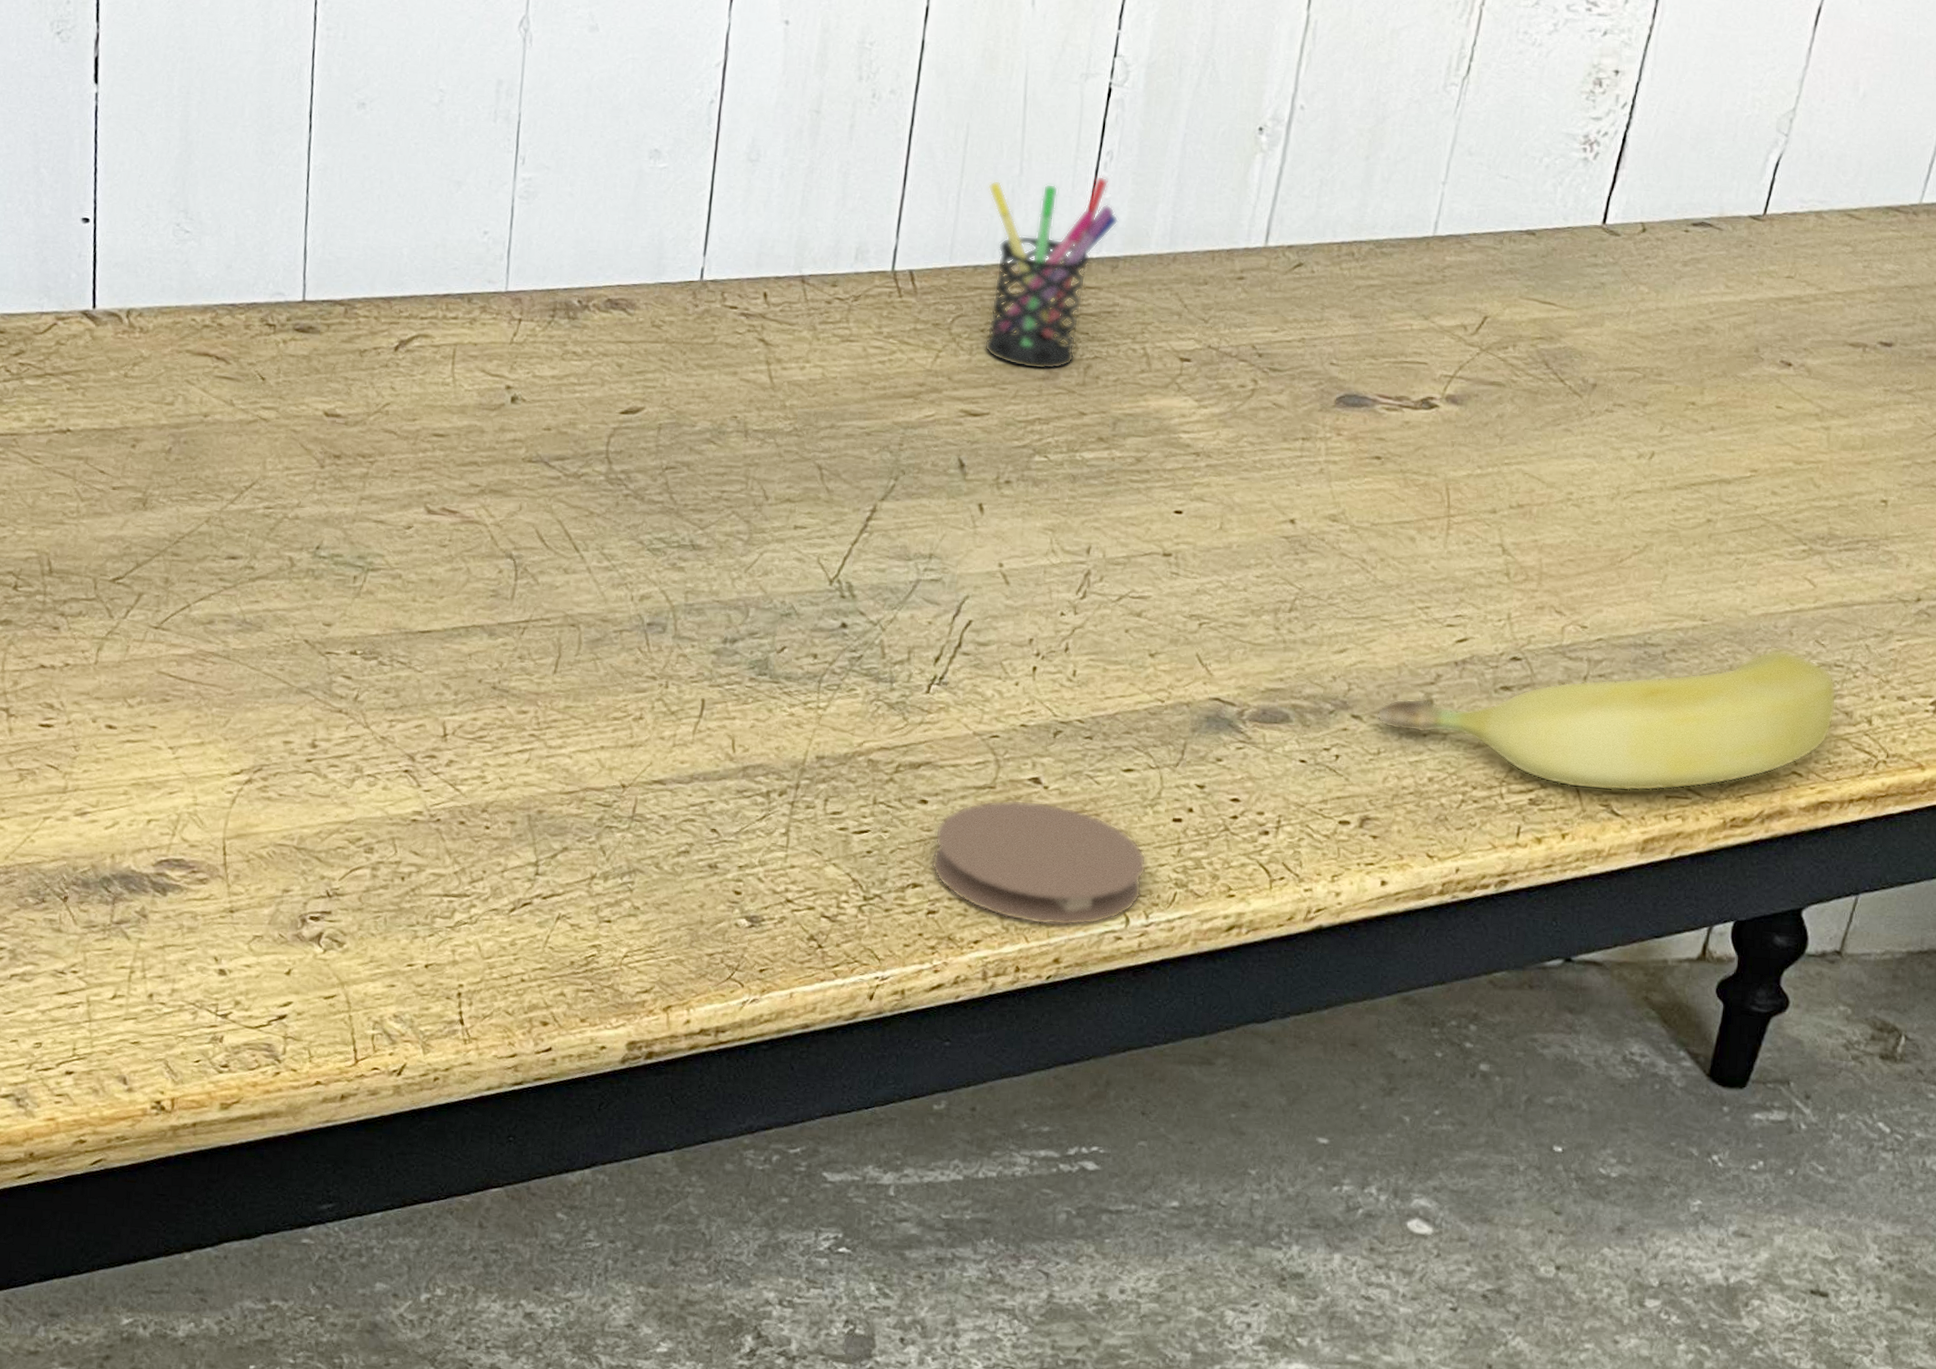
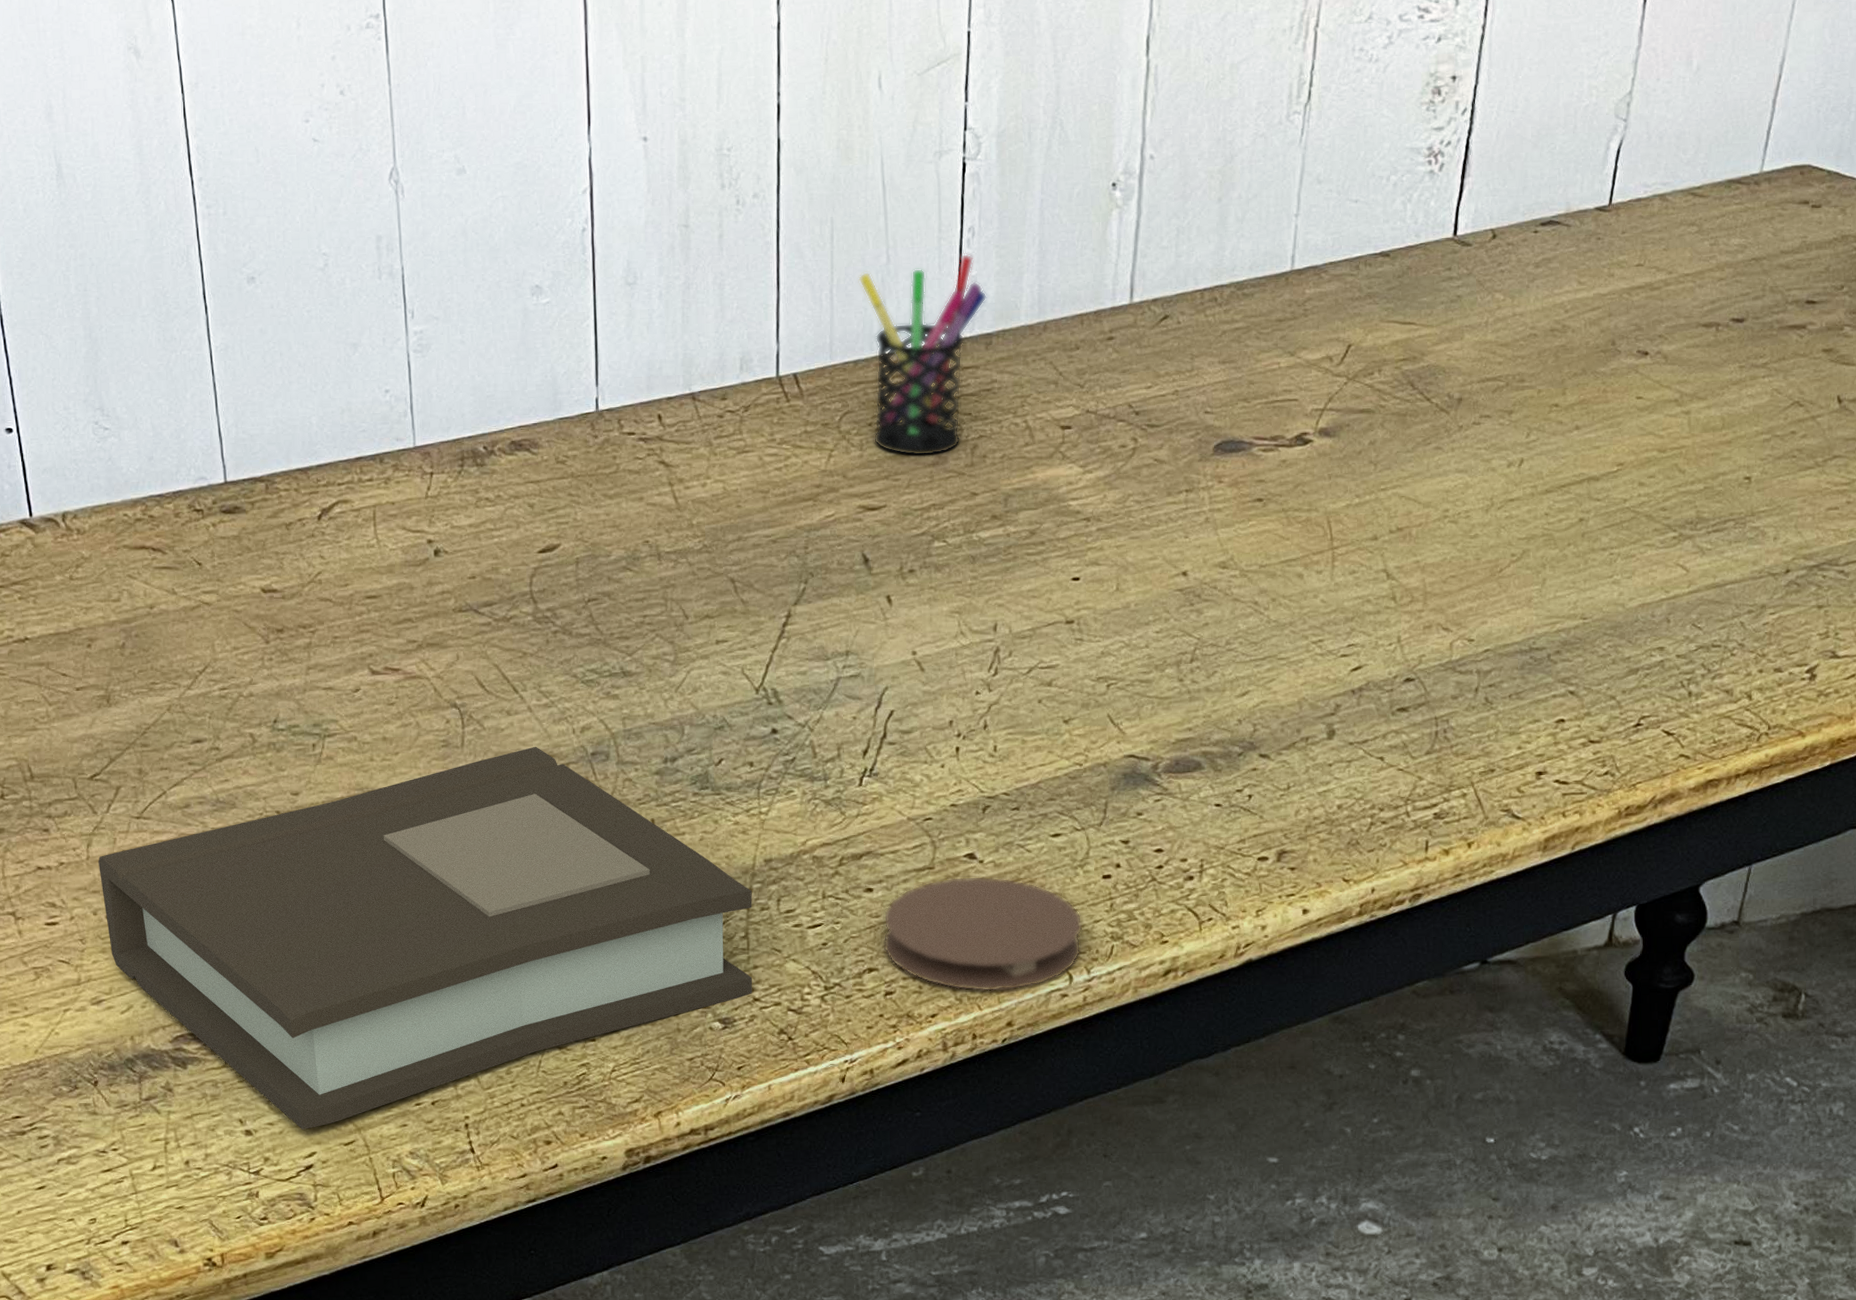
book: none [105,608,799,977] -> present [98,746,753,1130]
banana: present [1376,649,1837,792] -> none [1282,637,1717,797]

